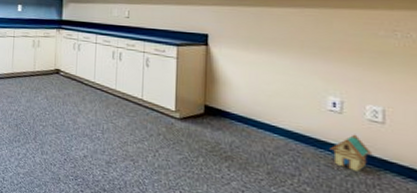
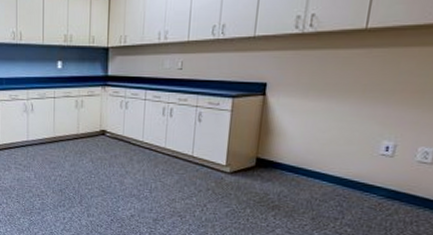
toy house: present [329,134,373,171] -> none [375,176,417,211]

